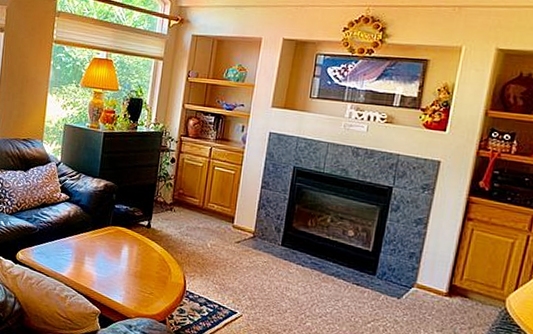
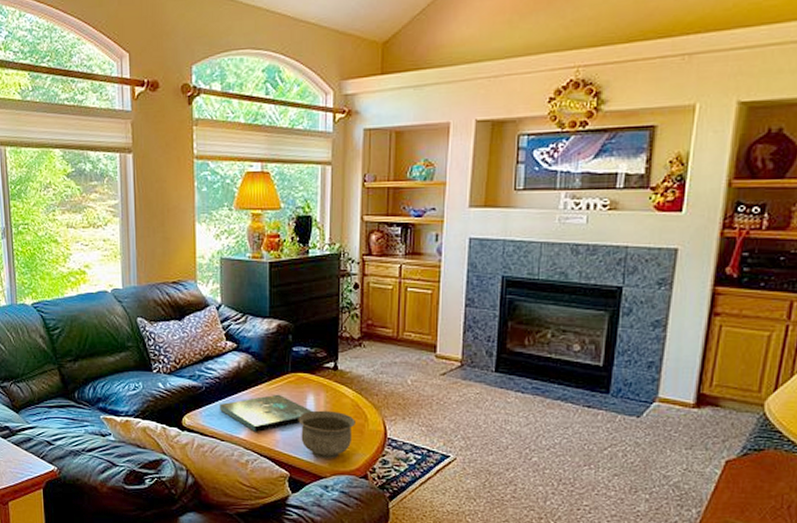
board game: none [48,242,126,272] -> present [219,394,312,432]
bowl: none [113,260,161,303] -> present [298,410,355,459]

